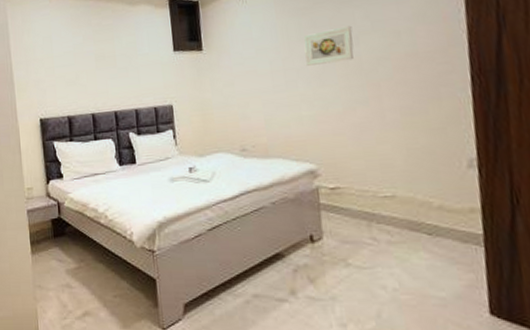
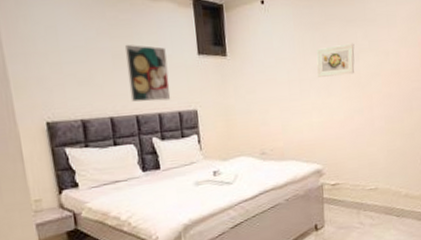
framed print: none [106,46,147,99] -> present [124,44,171,102]

